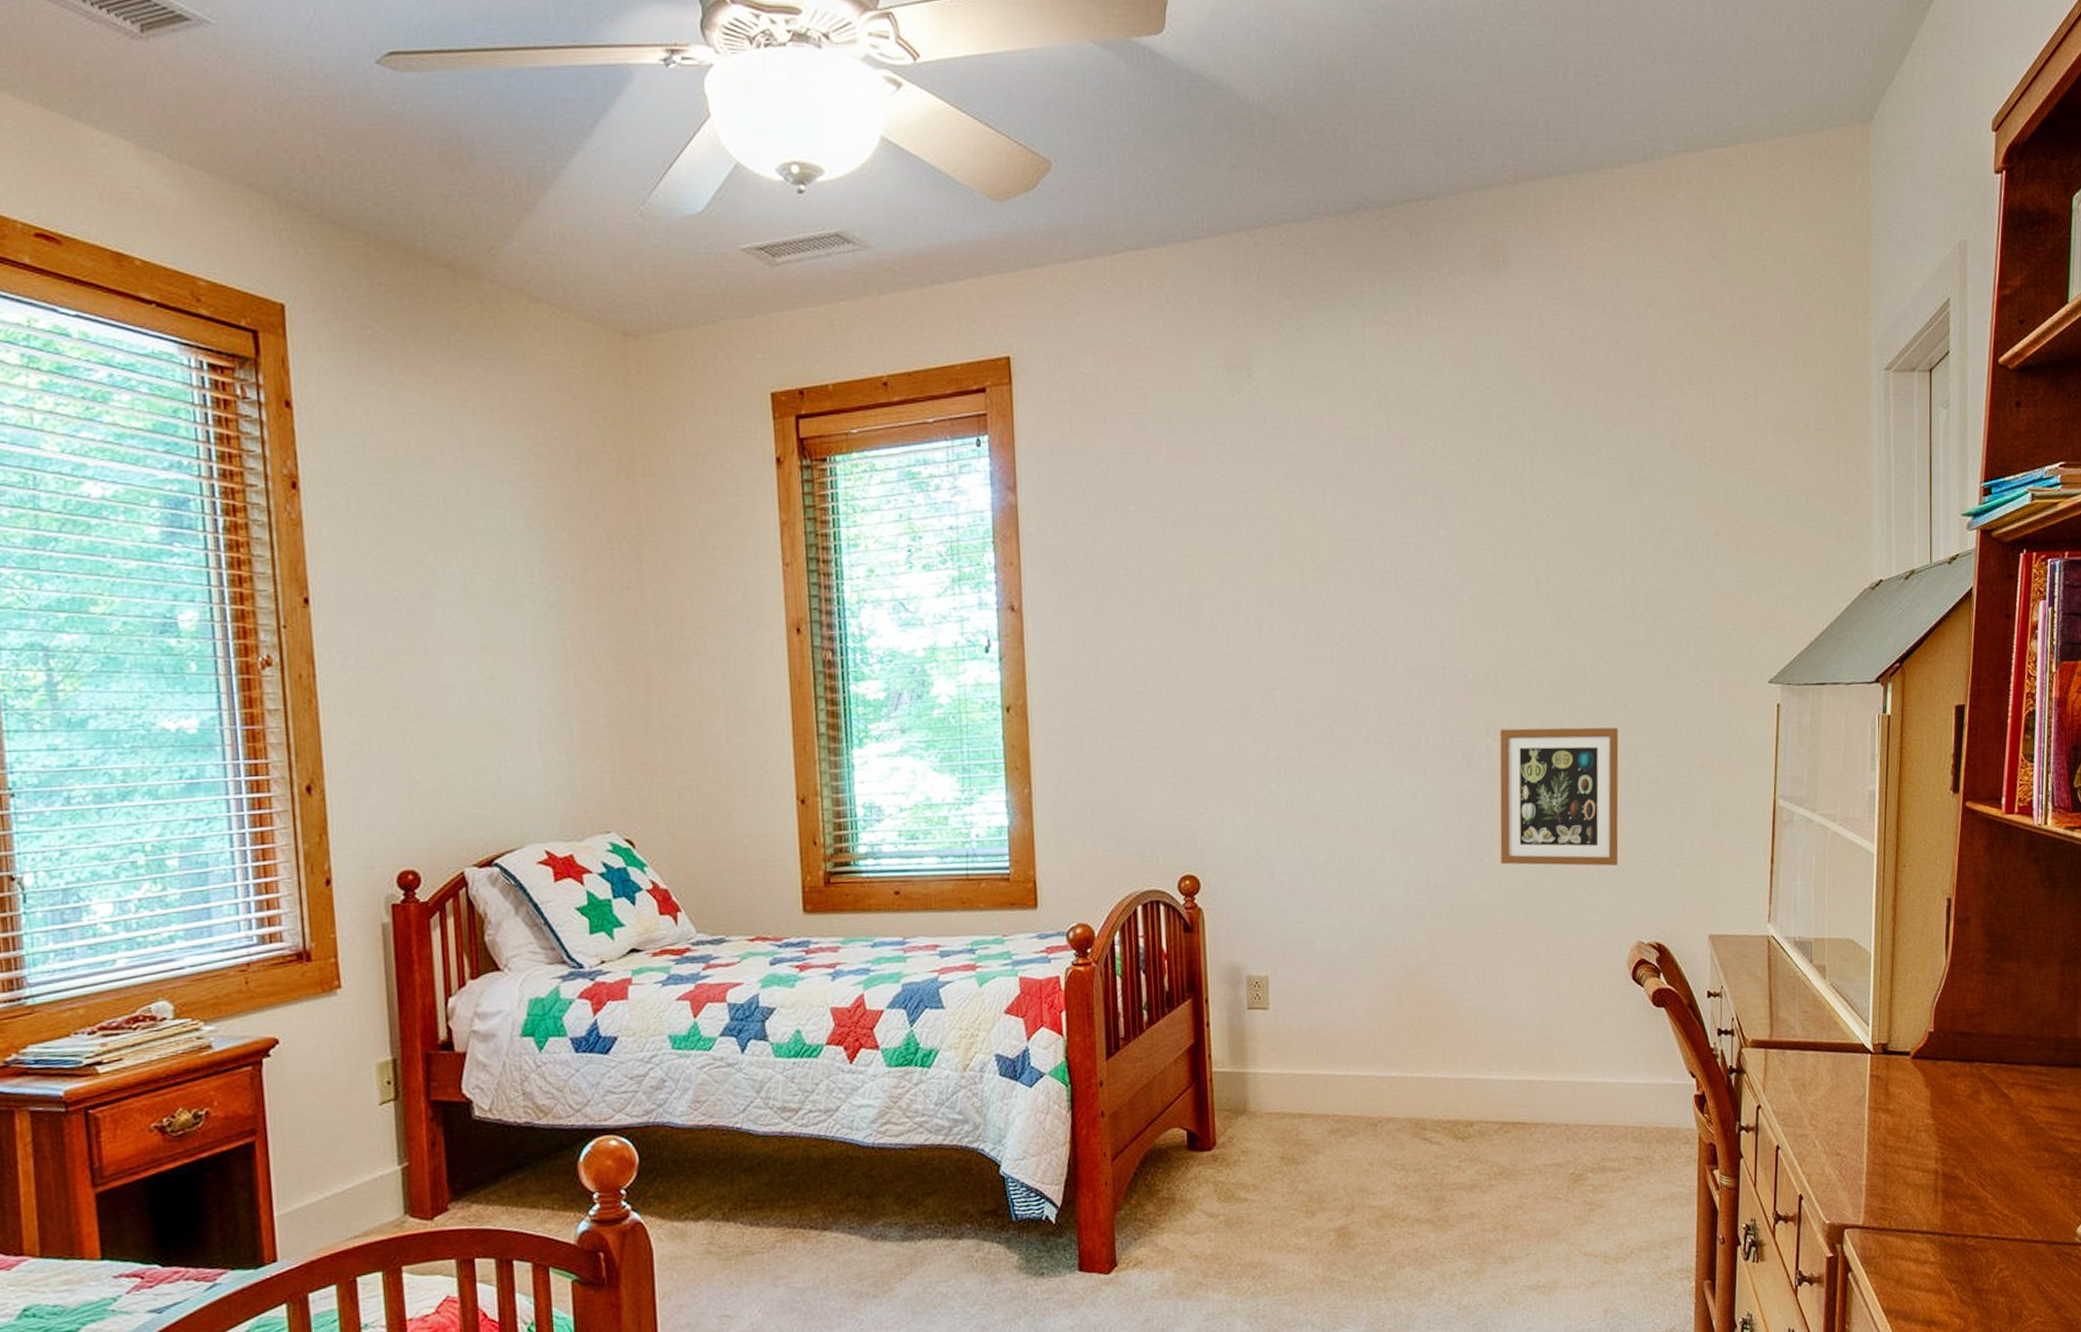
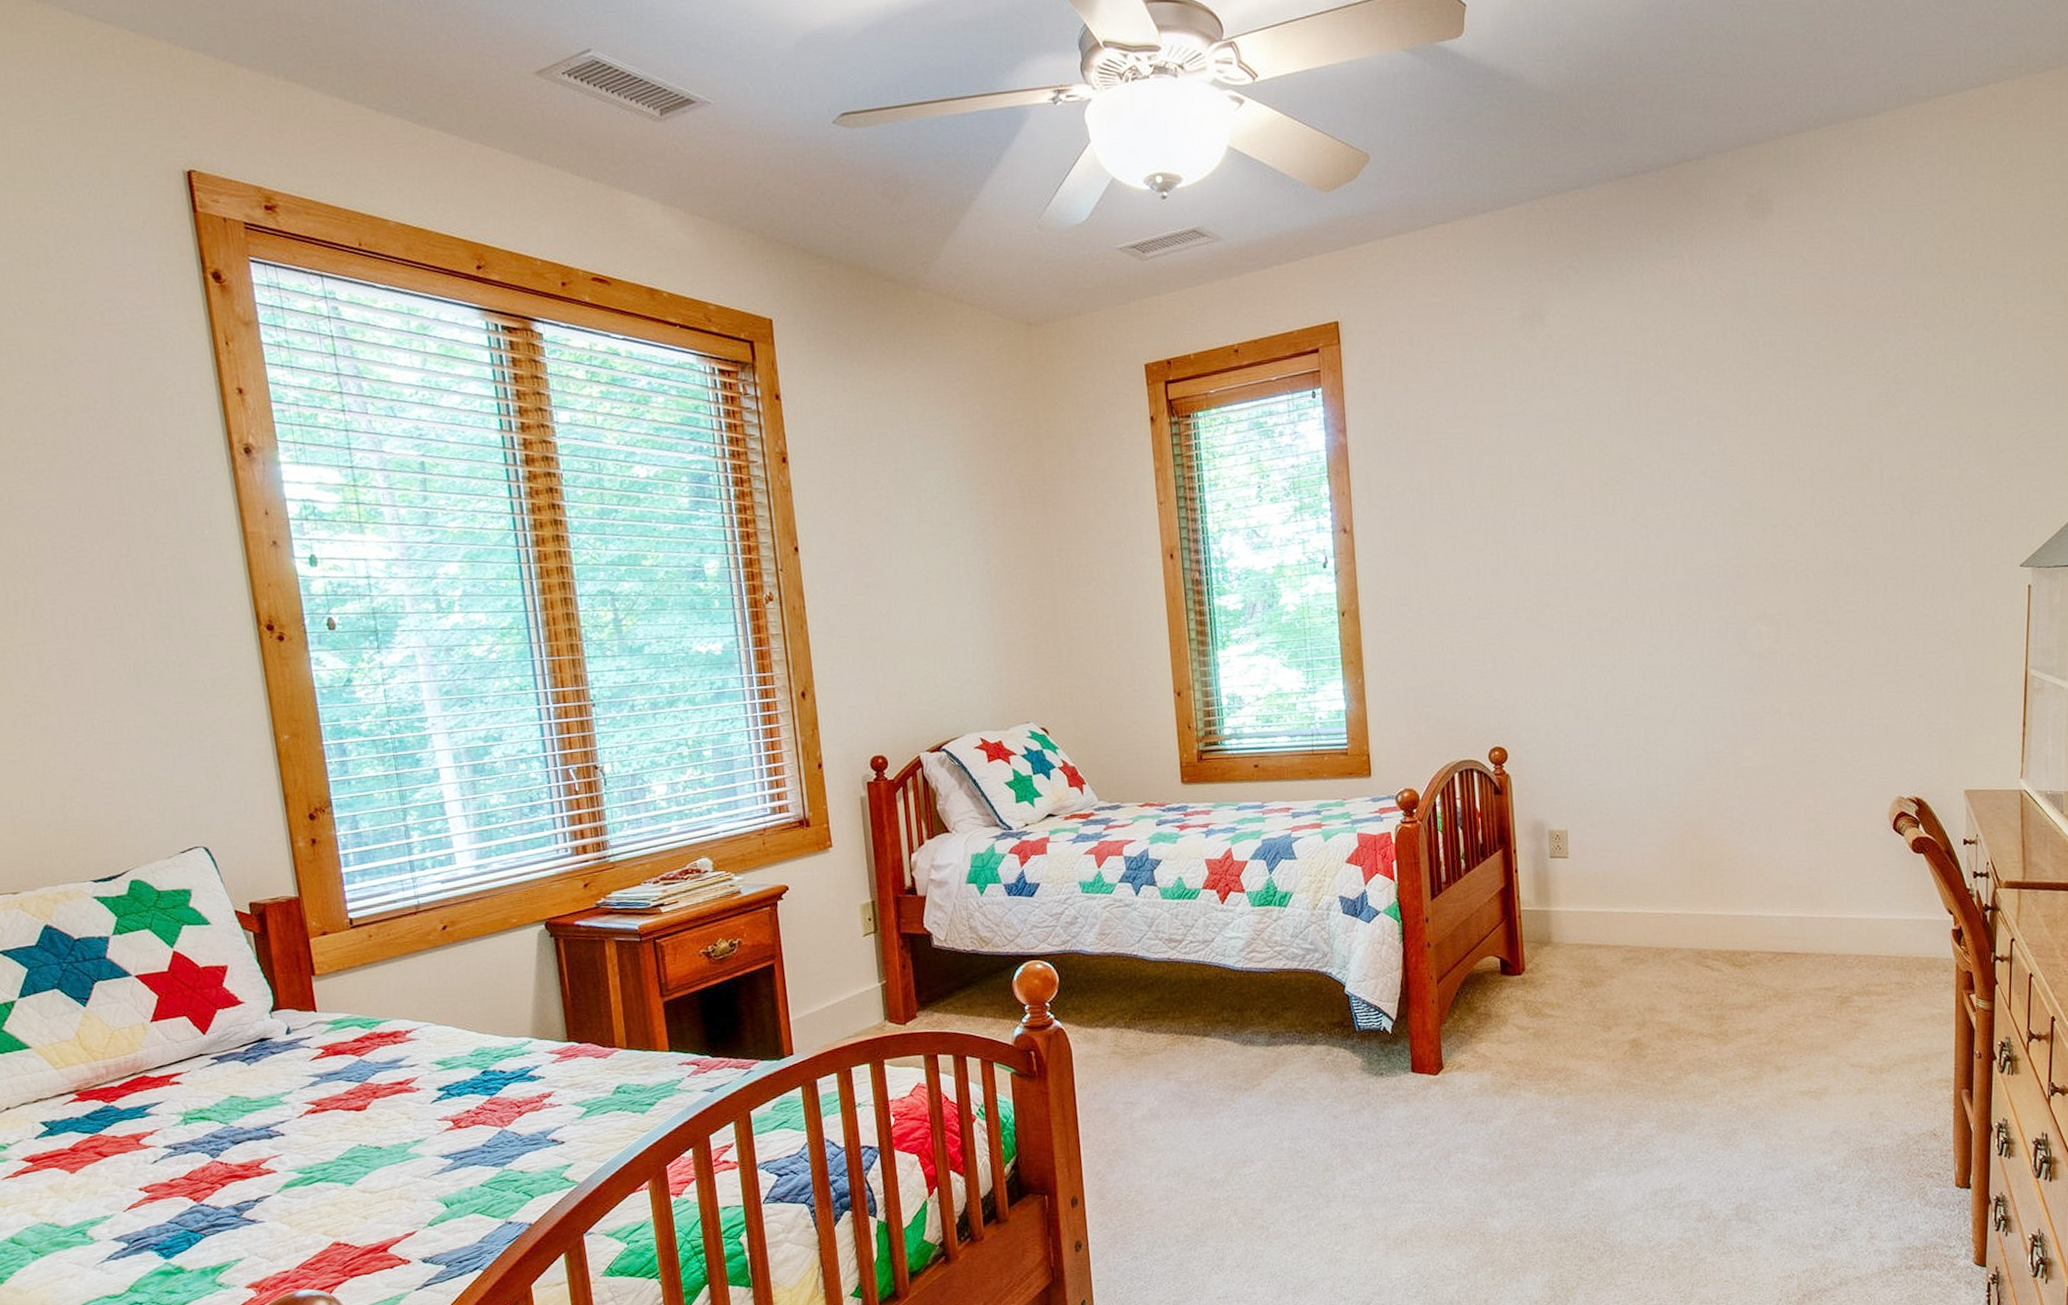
picture frame: present [1499,727,1619,866] -> none [1769,610,1879,733]

